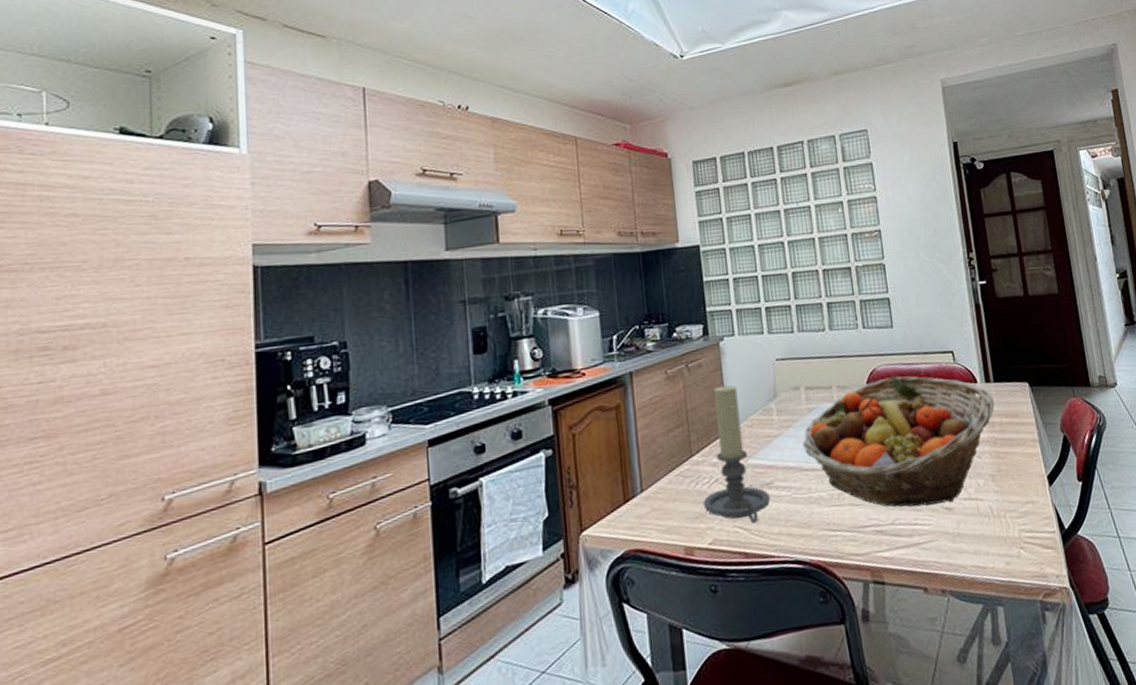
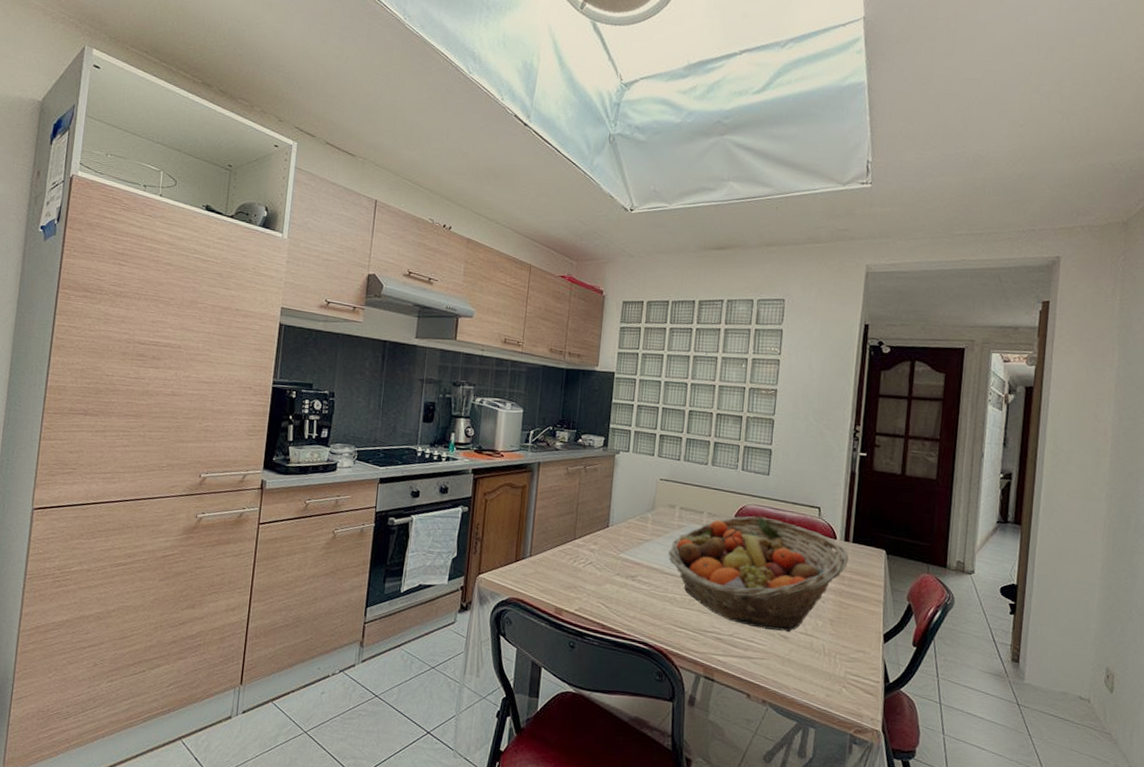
candle holder: present [703,385,770,523] -> none [576,489,632,604]

